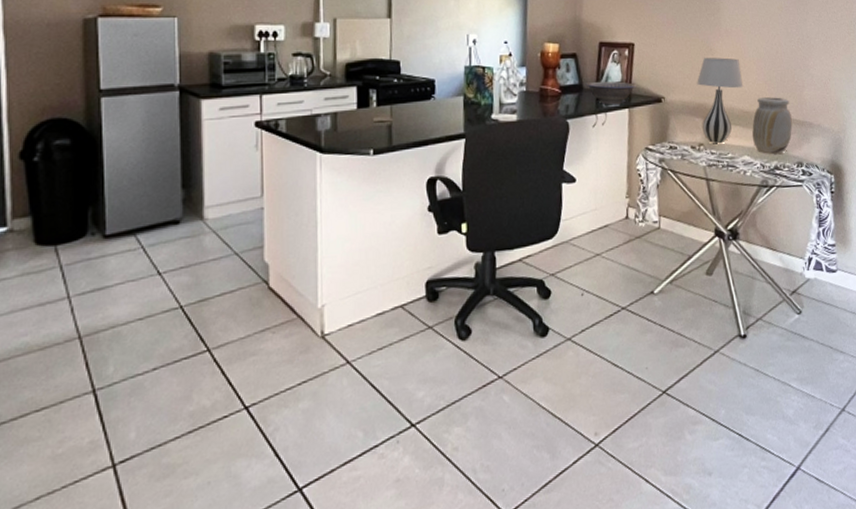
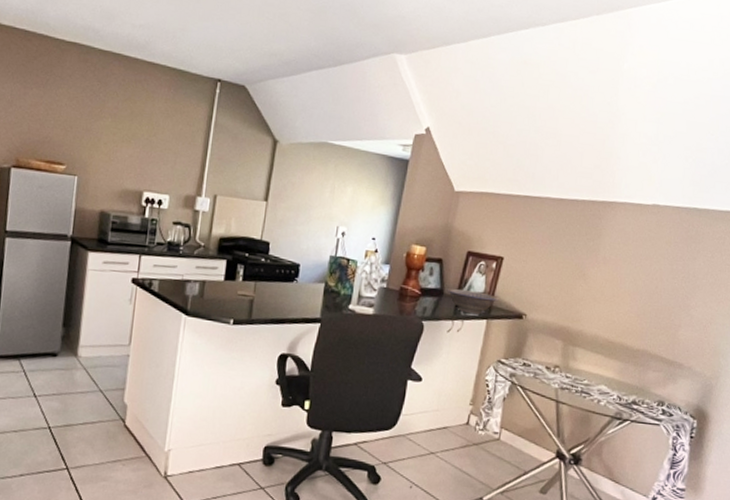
table lamp: present [697,57,744,144] -> none [561,281,614,370]
vase: present [752,97,793,155] -> none [613,330,662,390]

